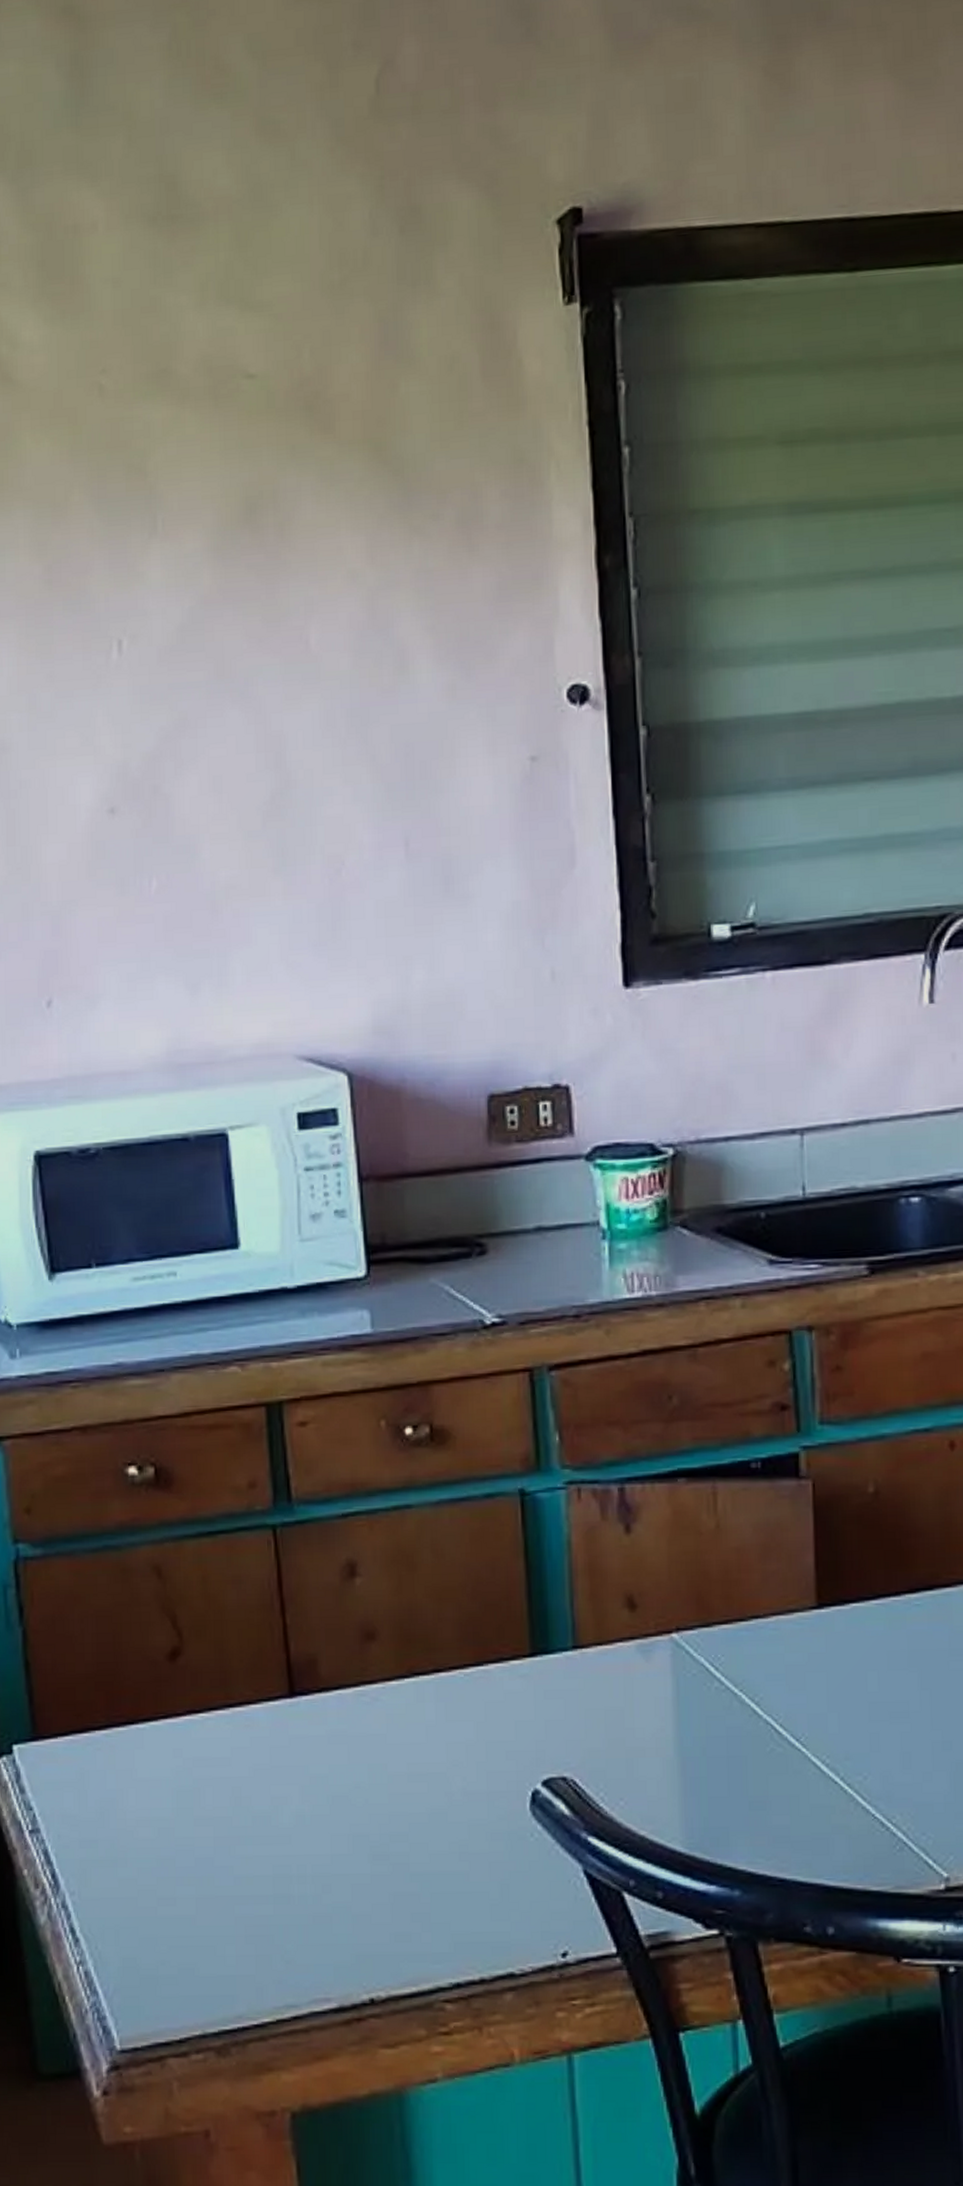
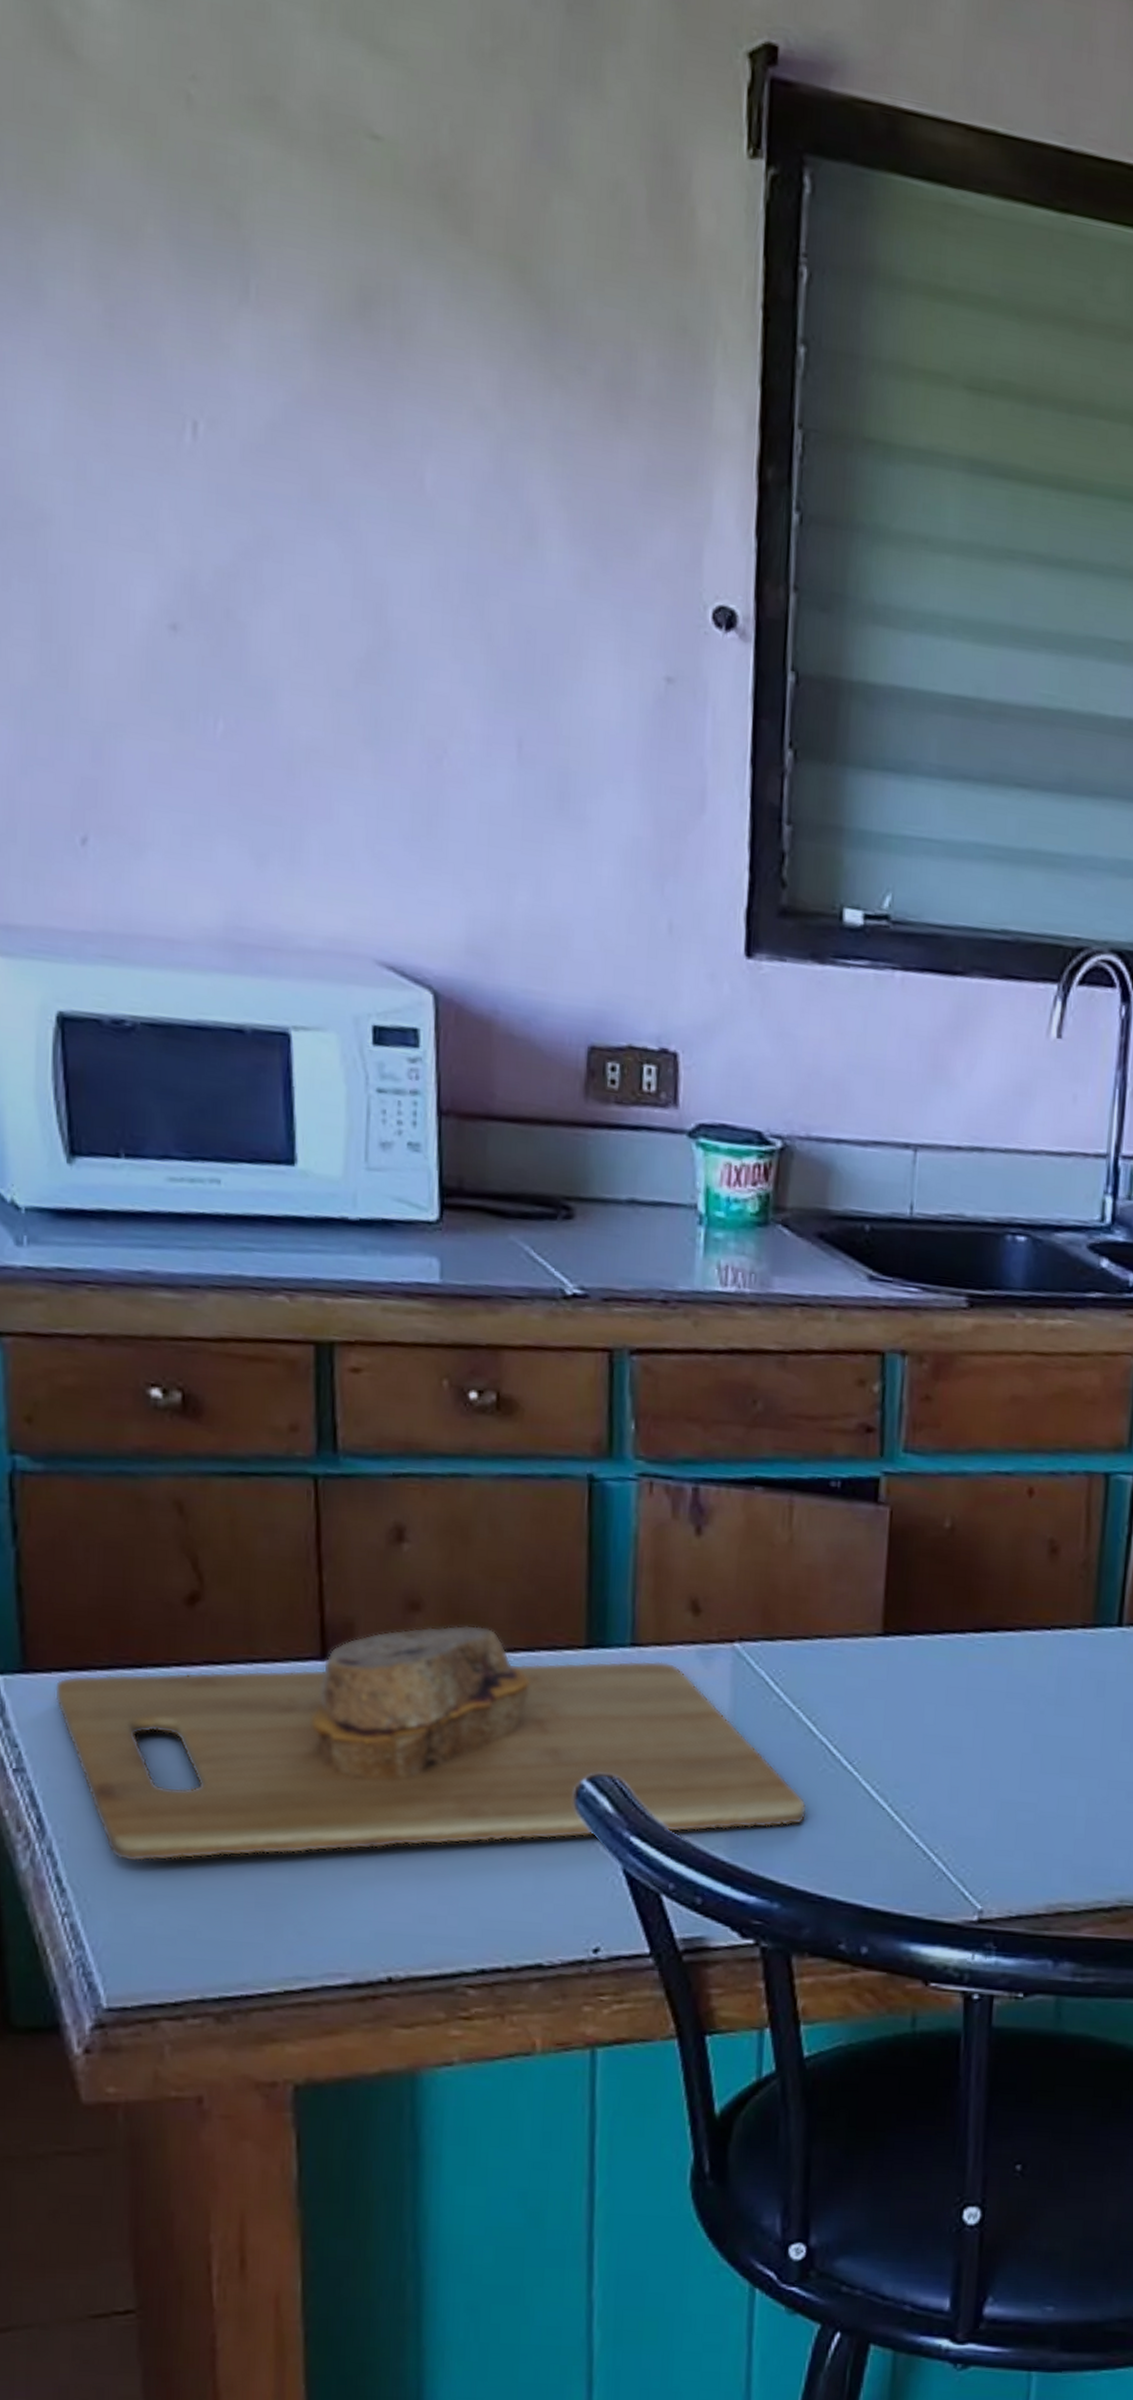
cutting board: none [60,1648,759,1908] -> present [54,1625,807,1863]

